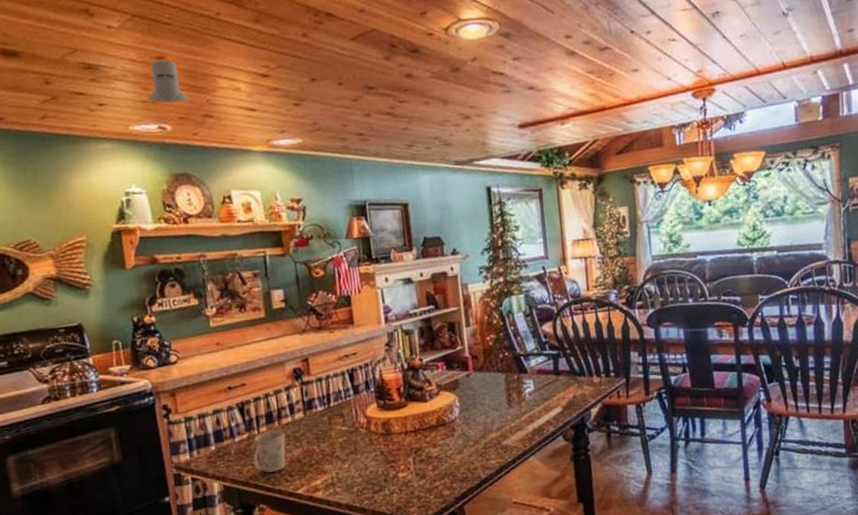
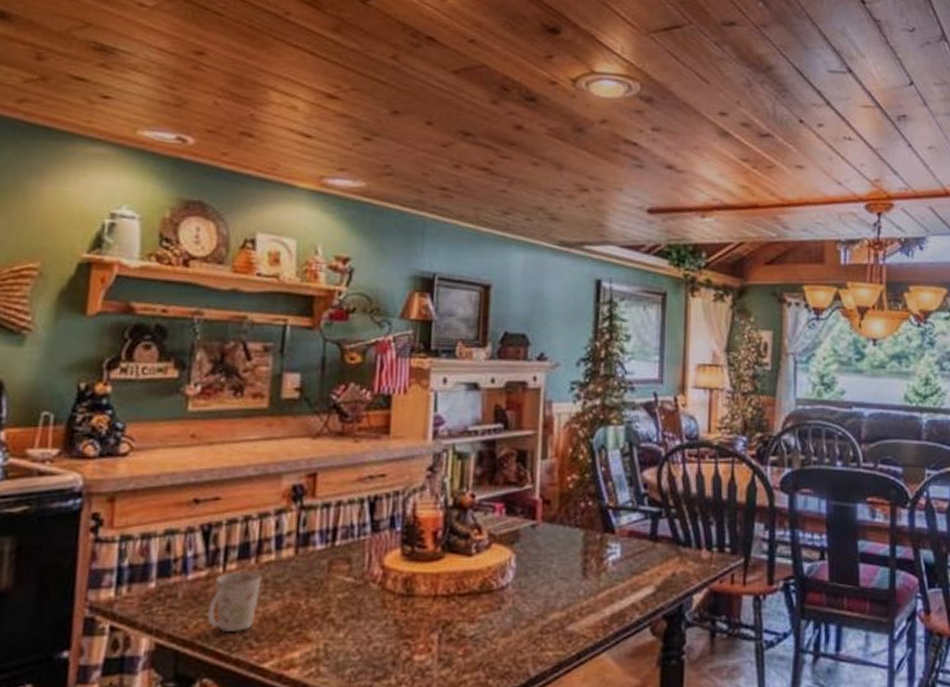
knight helmet: present [147,60,190,103] -> none [171,55,227,112]

